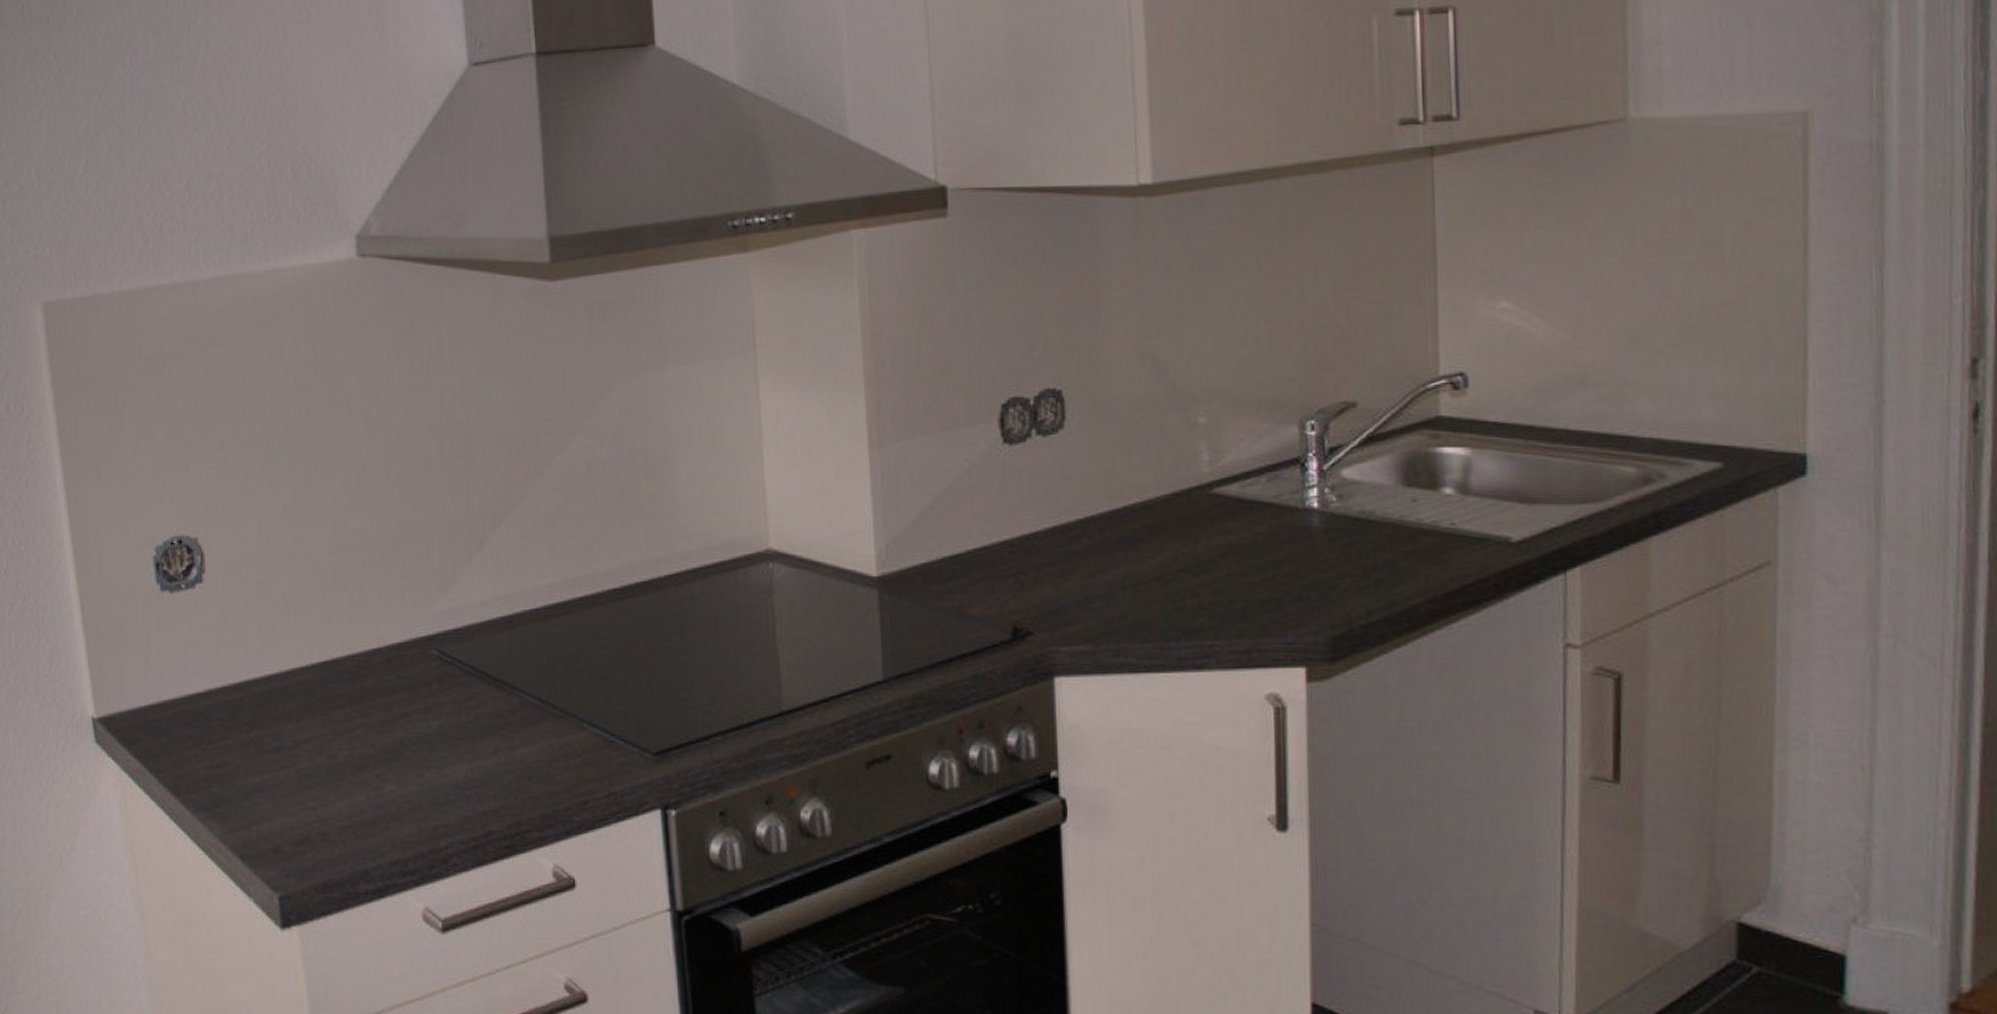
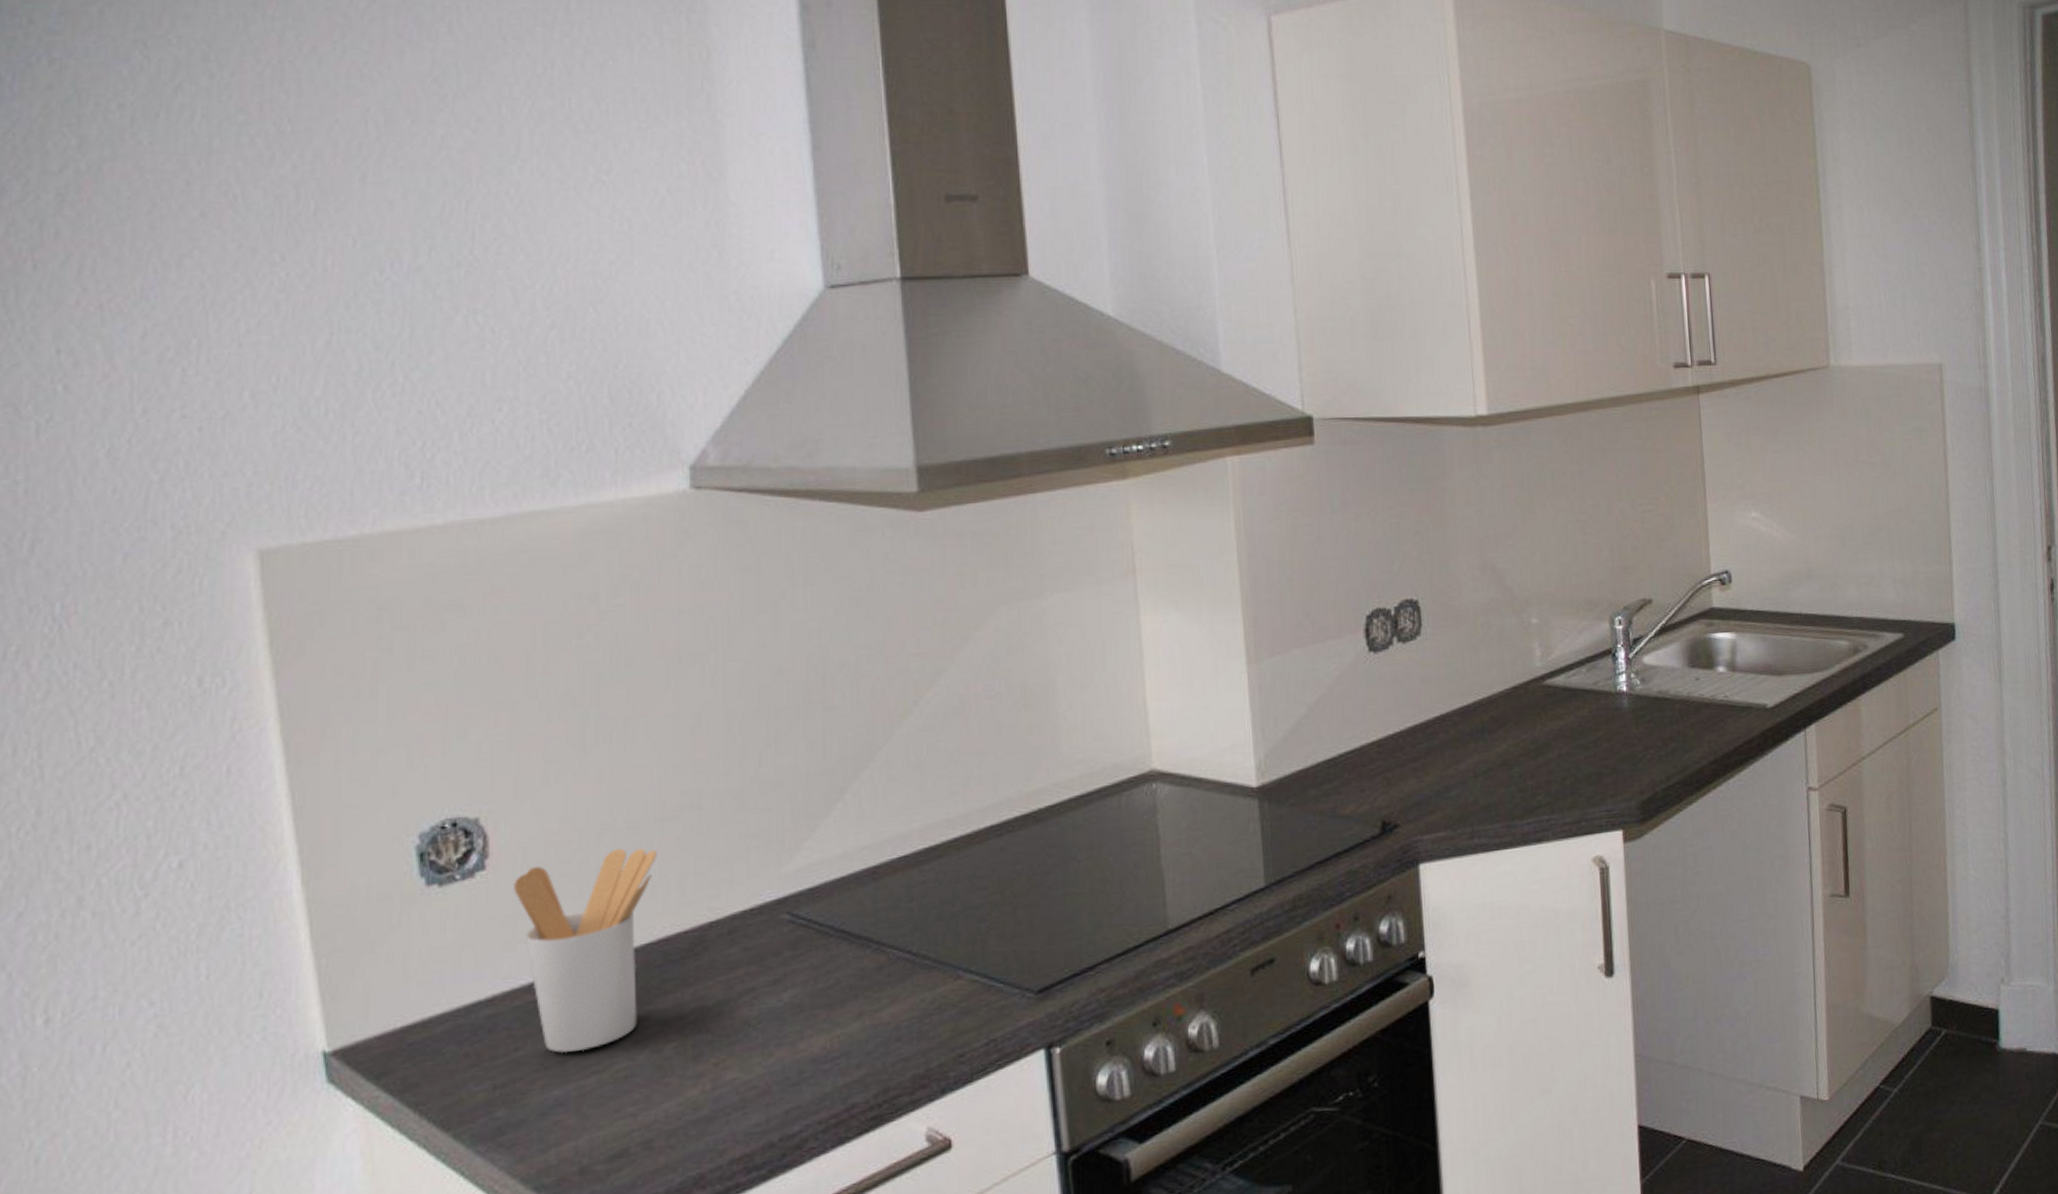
utensil holder: none [223,575,331,748] -> present [514,848,657,1054]

